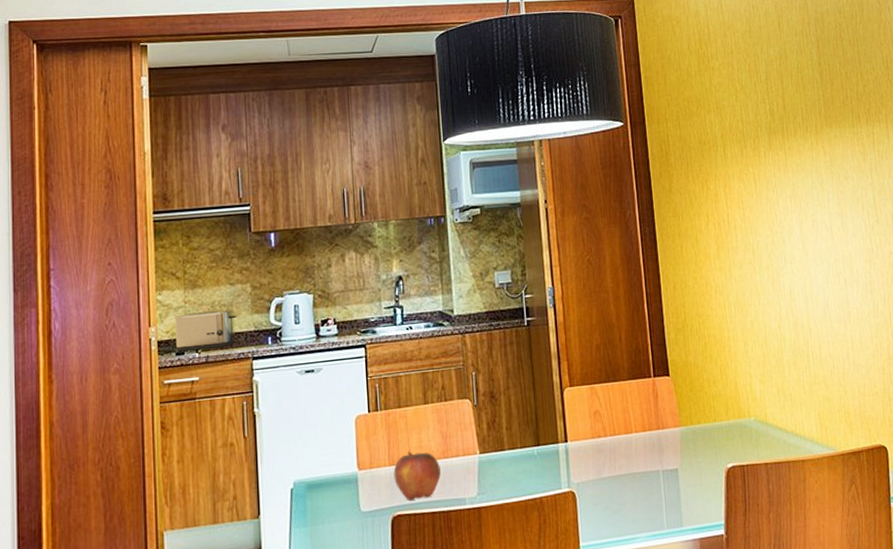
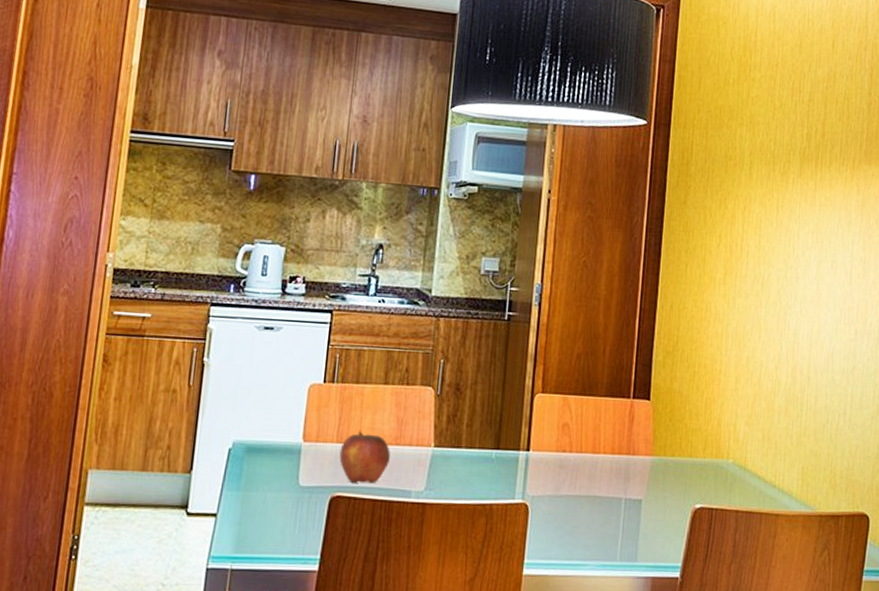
toaster: present [174,309,237,353] -> none [132,244,202,288]

